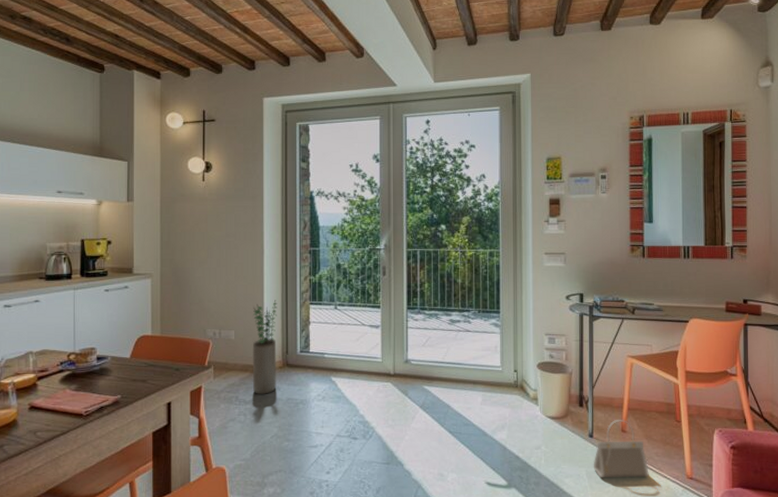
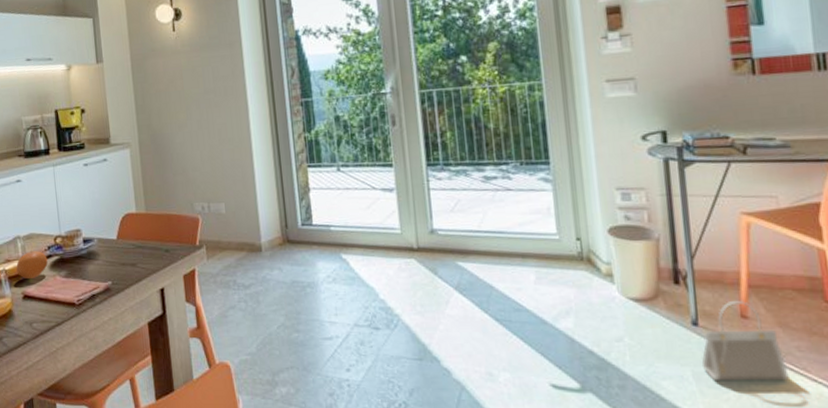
fruit: none [25,366,59,391] -> present [16,251,48,279]
vase: present [252,300,278,394] -> none [243,164,278,277]

